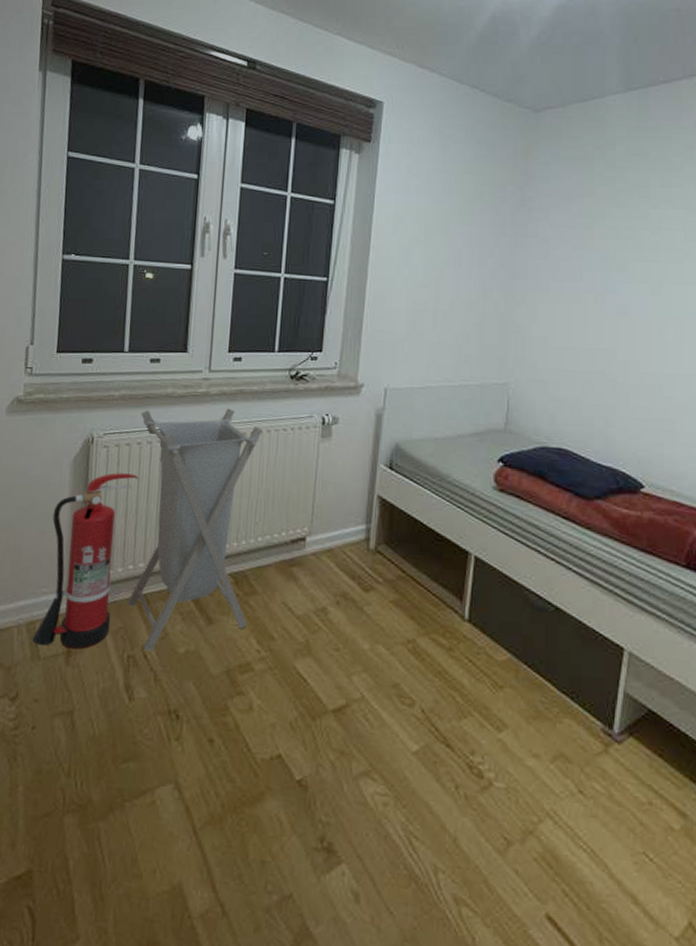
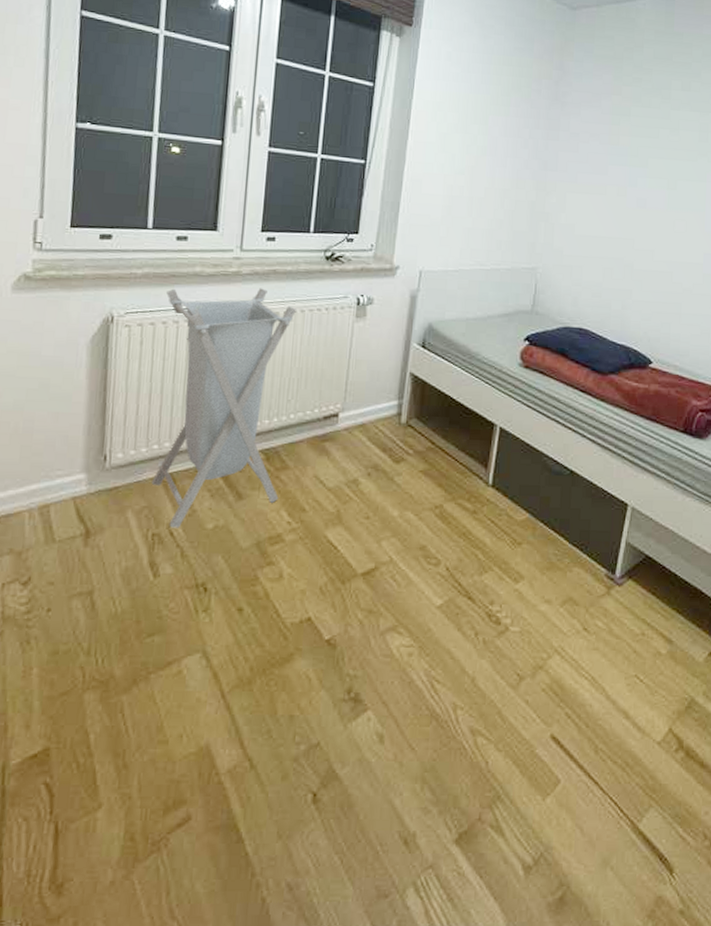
fire extinguisher: present [32,473,139,649] -> none [45,352,164,530]

